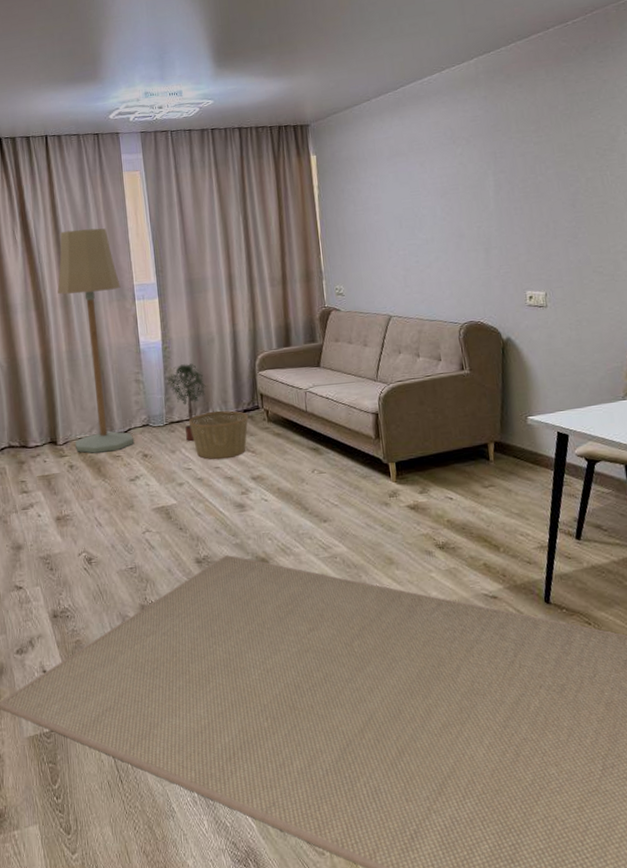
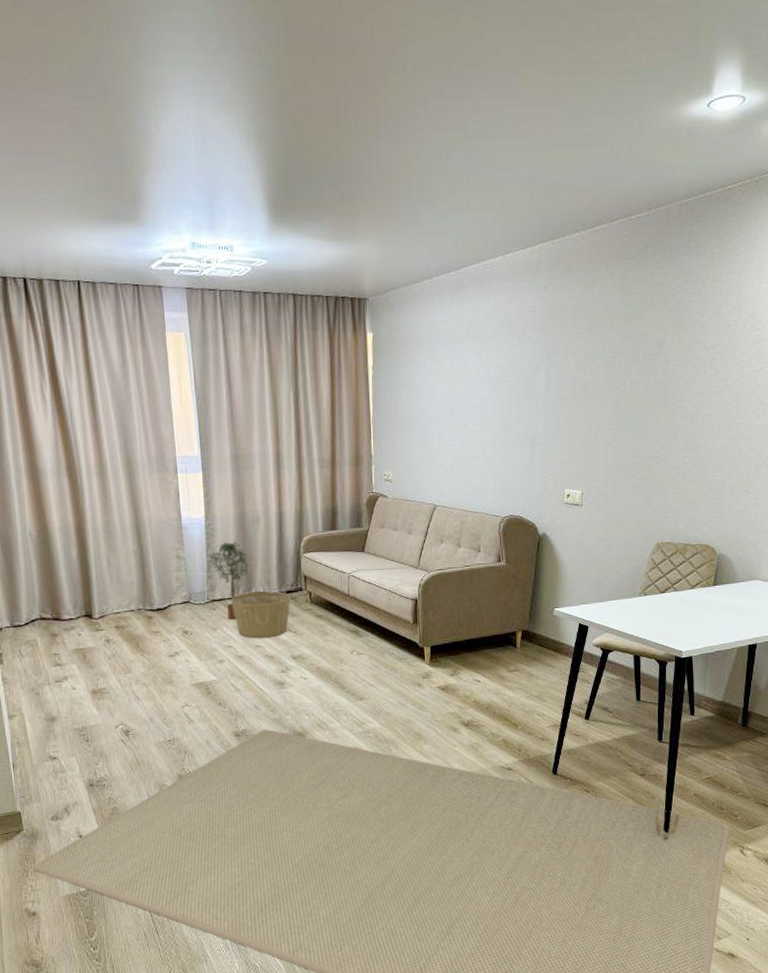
floor lamp: present [57,228,135,453] -> none [92,391,175,628]

